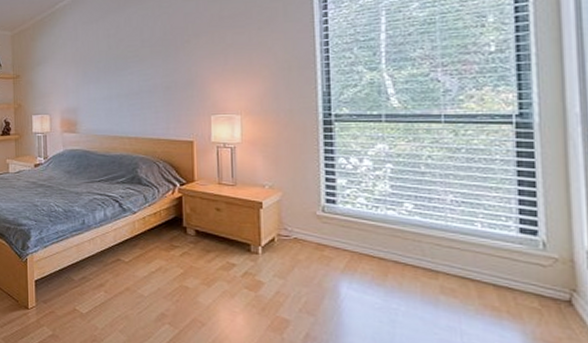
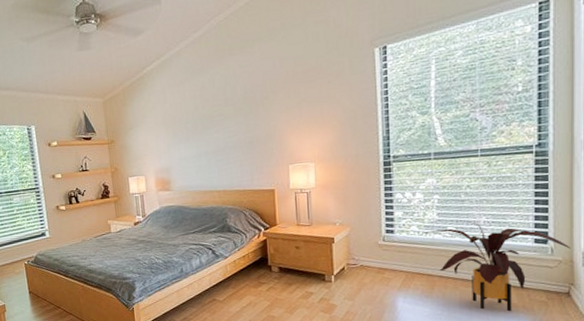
house plant: none [375,199,569,317] -> present [425,222,570,312]

